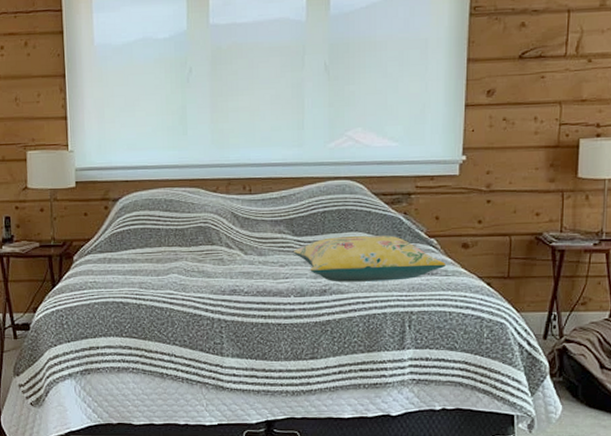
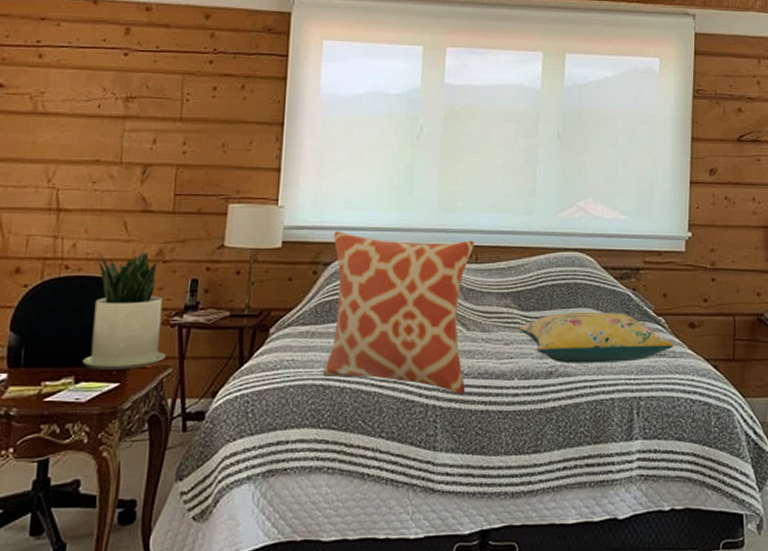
pillow: none [119,170,247,310] -> present [322,231,474,395]

